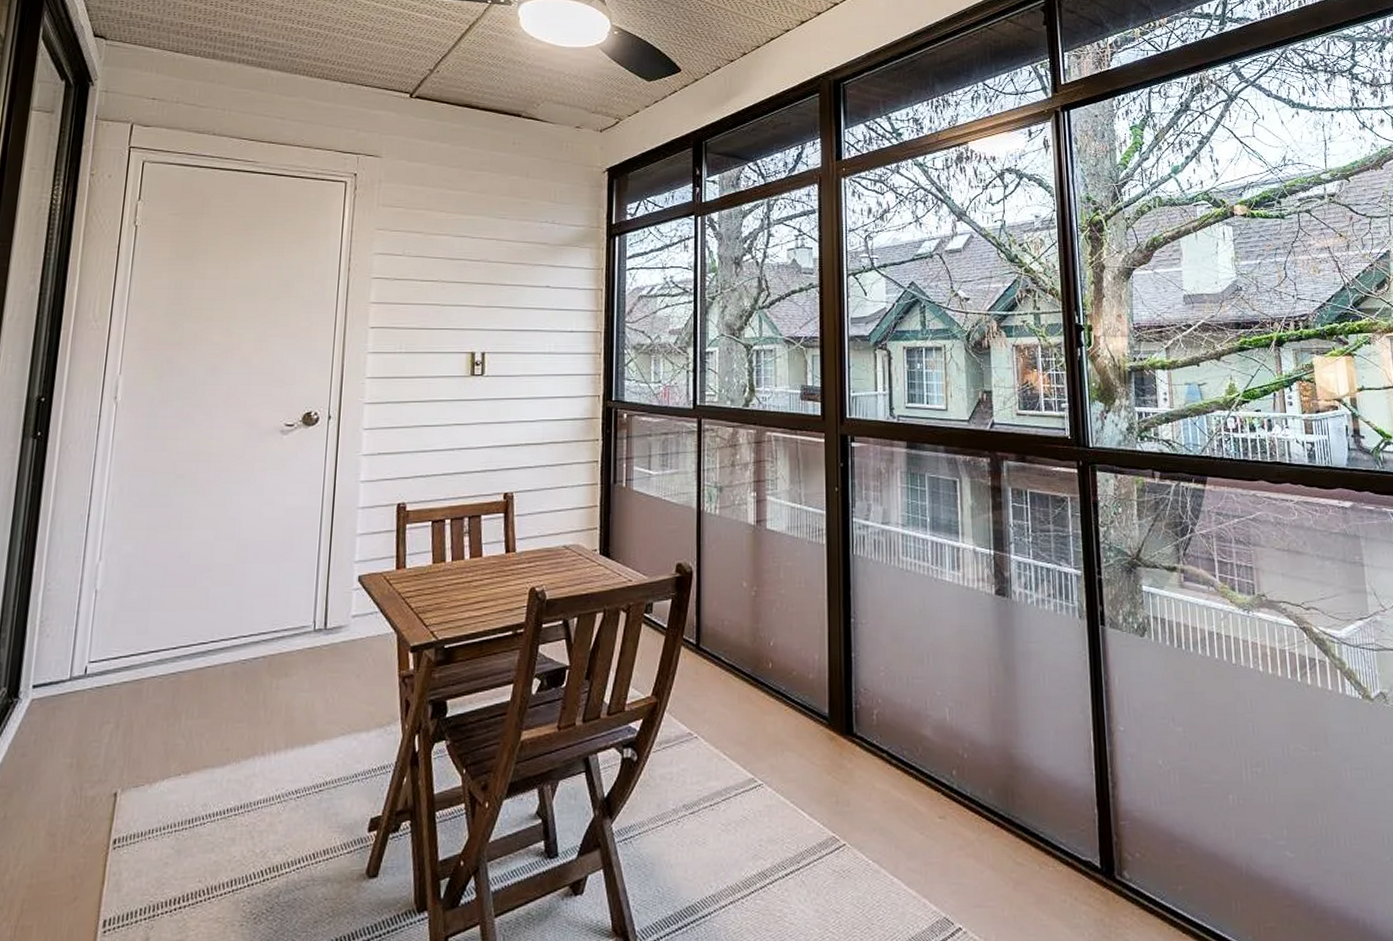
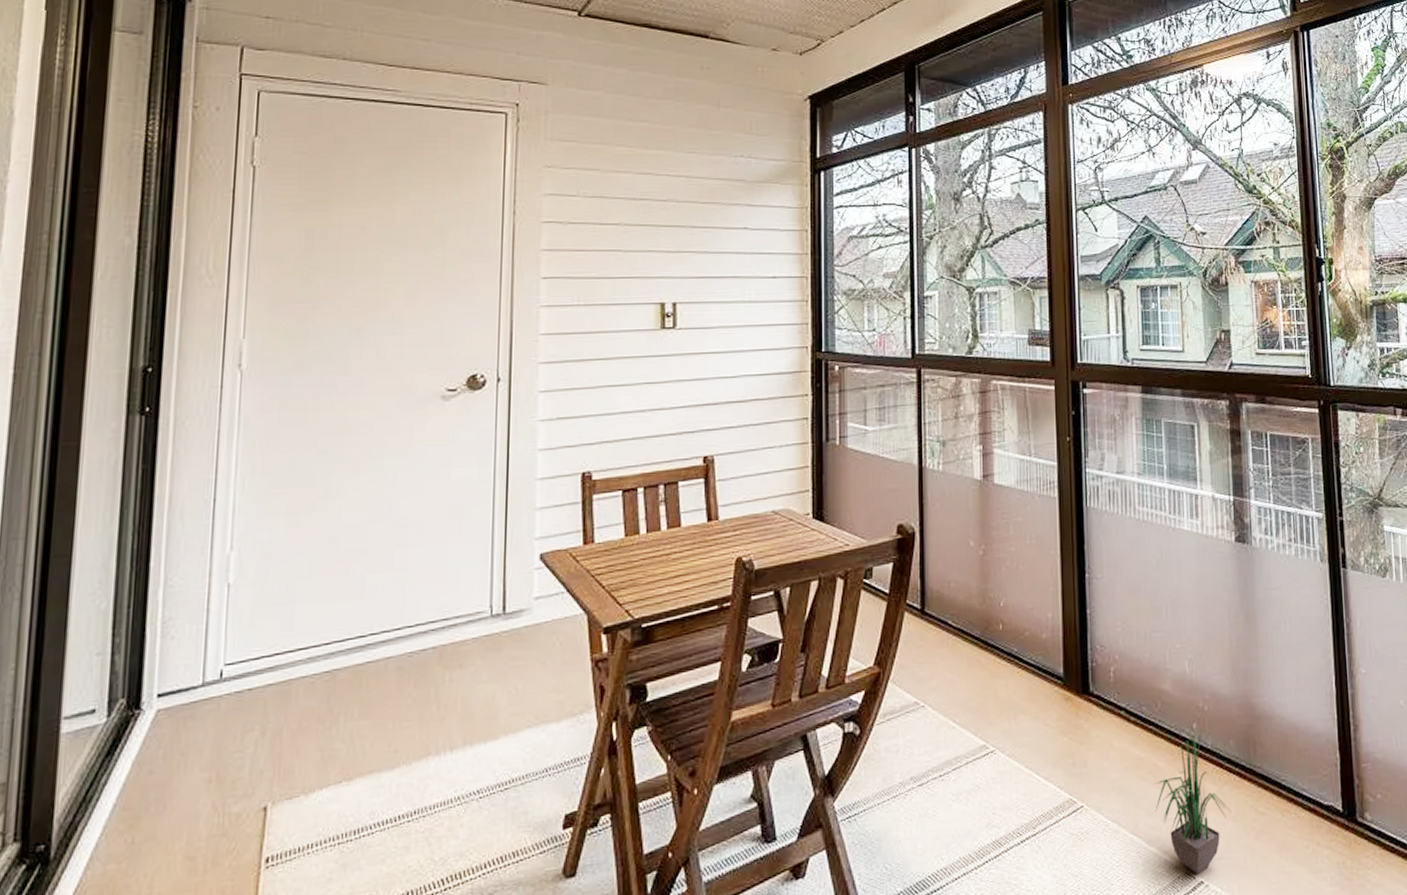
potted plant: none [915,774,990,920] -> present [1155,728,1231,874]

